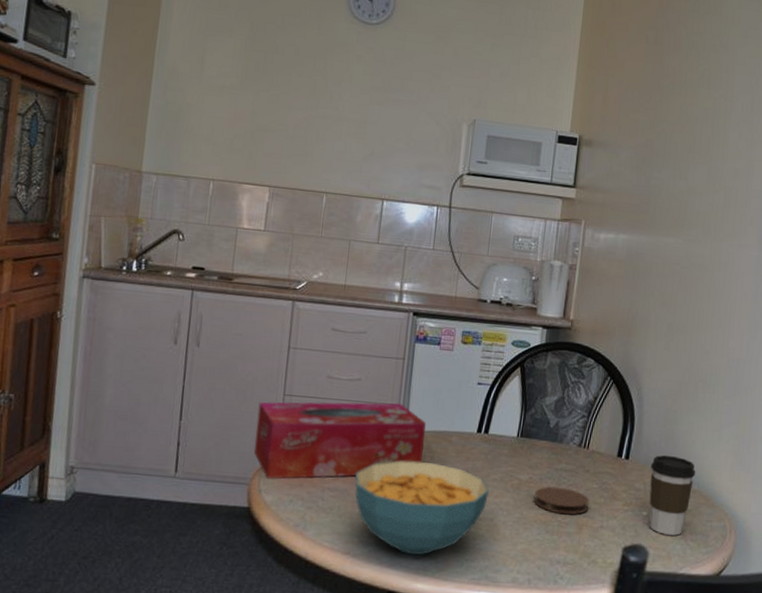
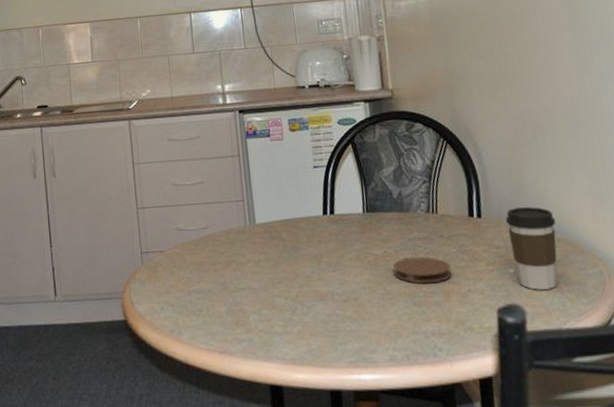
tissue box: present [253,401,426,479] -> none [116,198,276,290]
cereal bowl: present [355,460,490,556] -> none [216,251,349,346]

